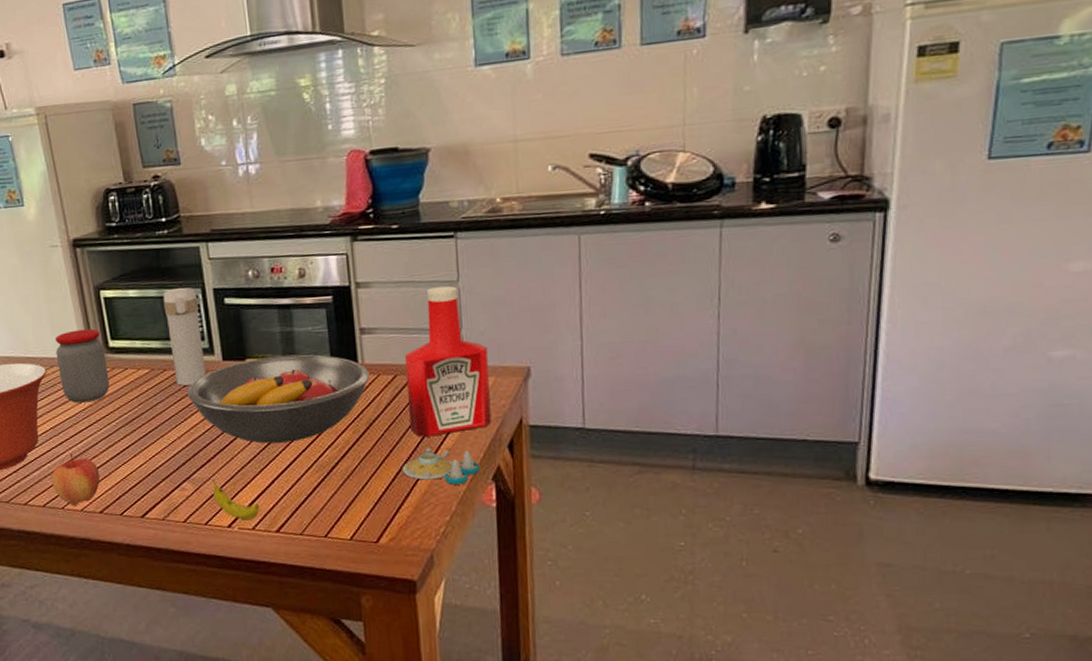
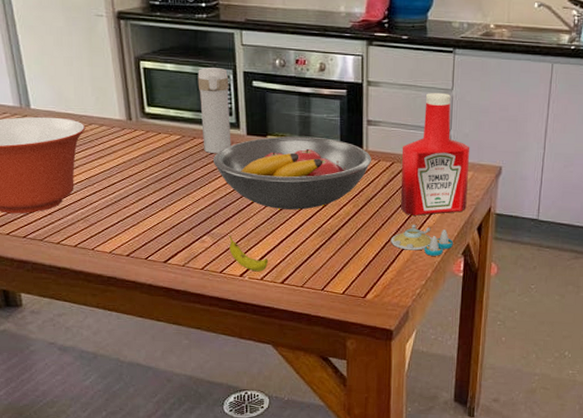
apple: present [51,453,100,507] -> none [84,202,128,249]
jar: present [54,329,110,403] -> none [95,94,143,159]

